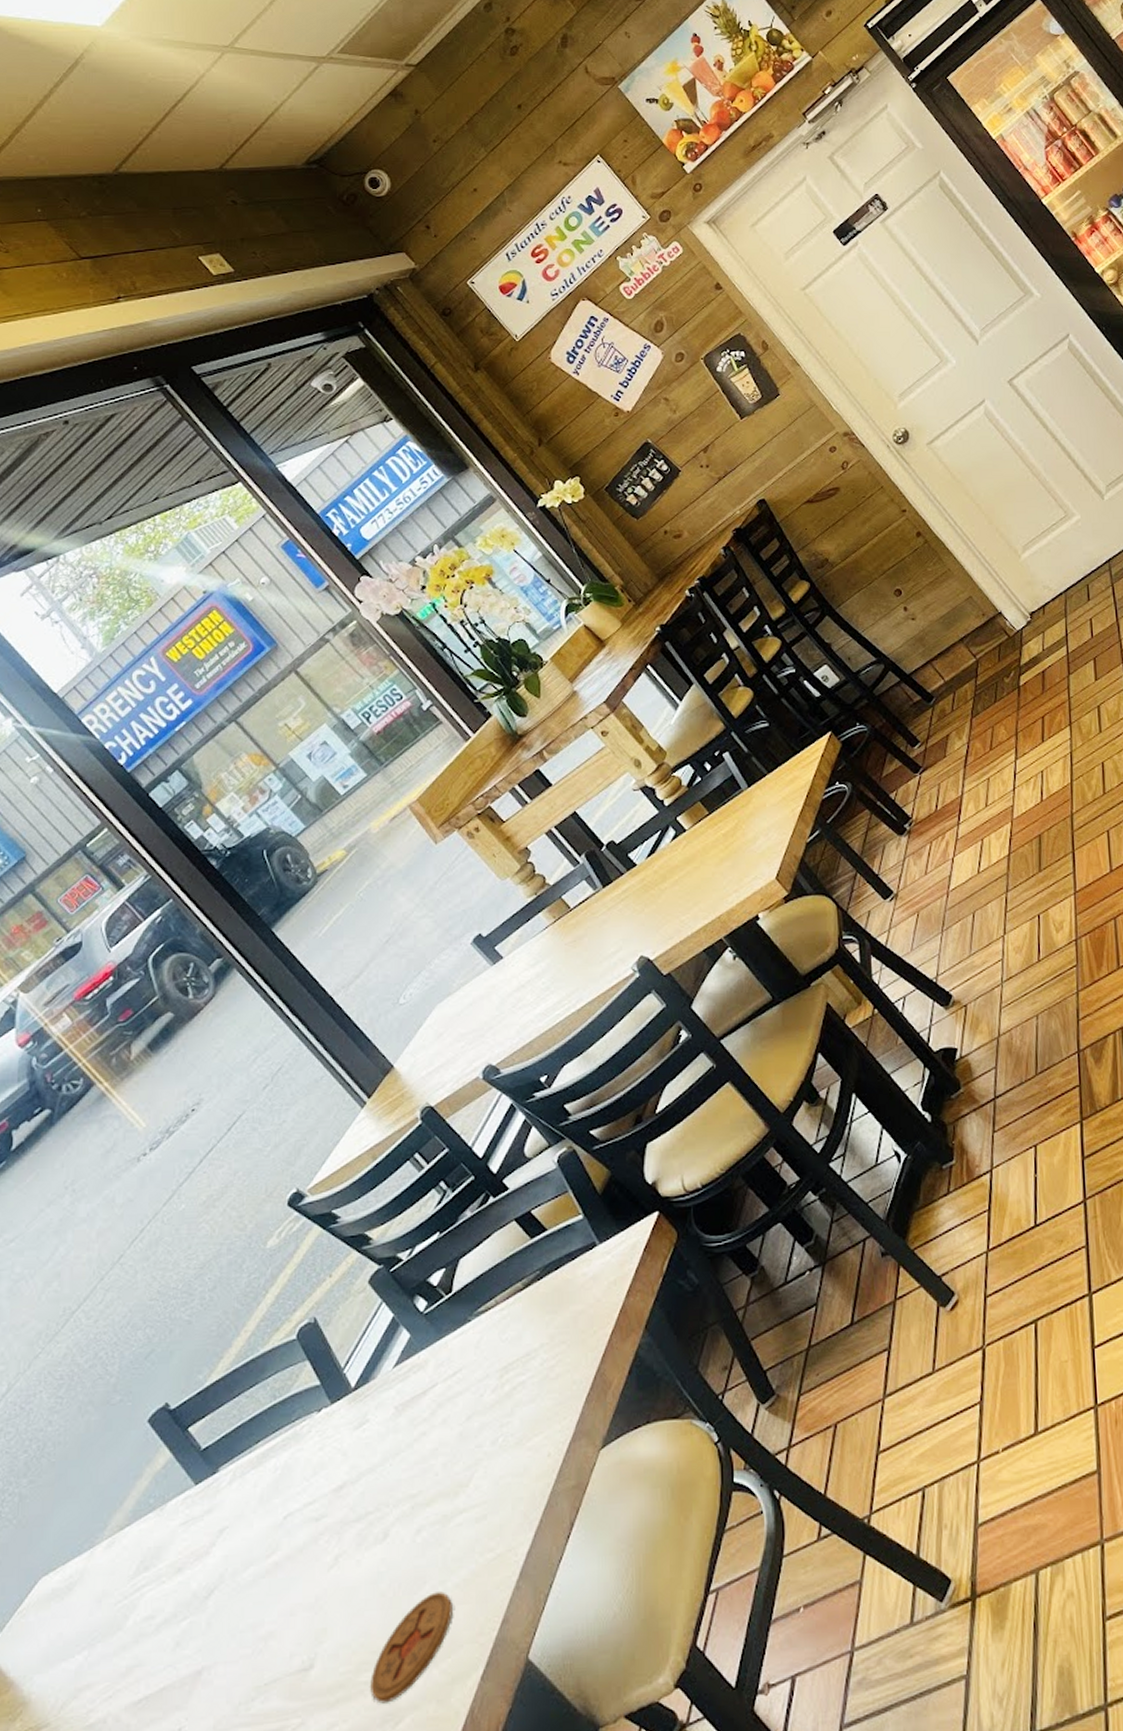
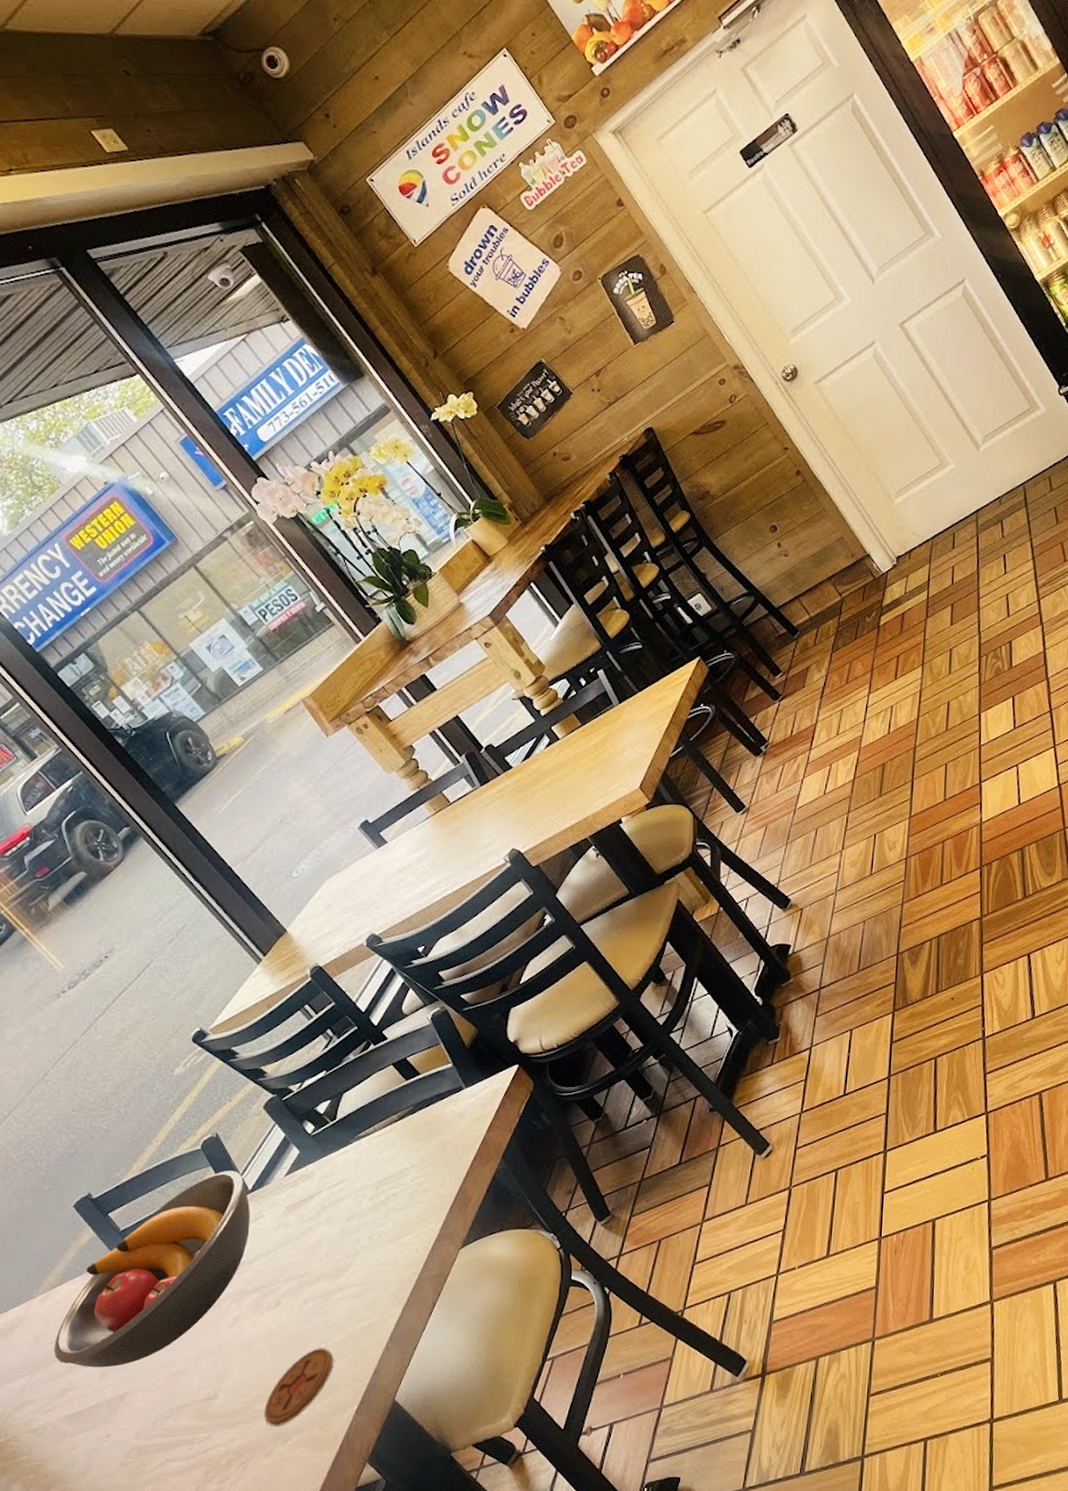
fruit bowl: none [119,1364,353,1635] -> present [54,1171,250,1368]

